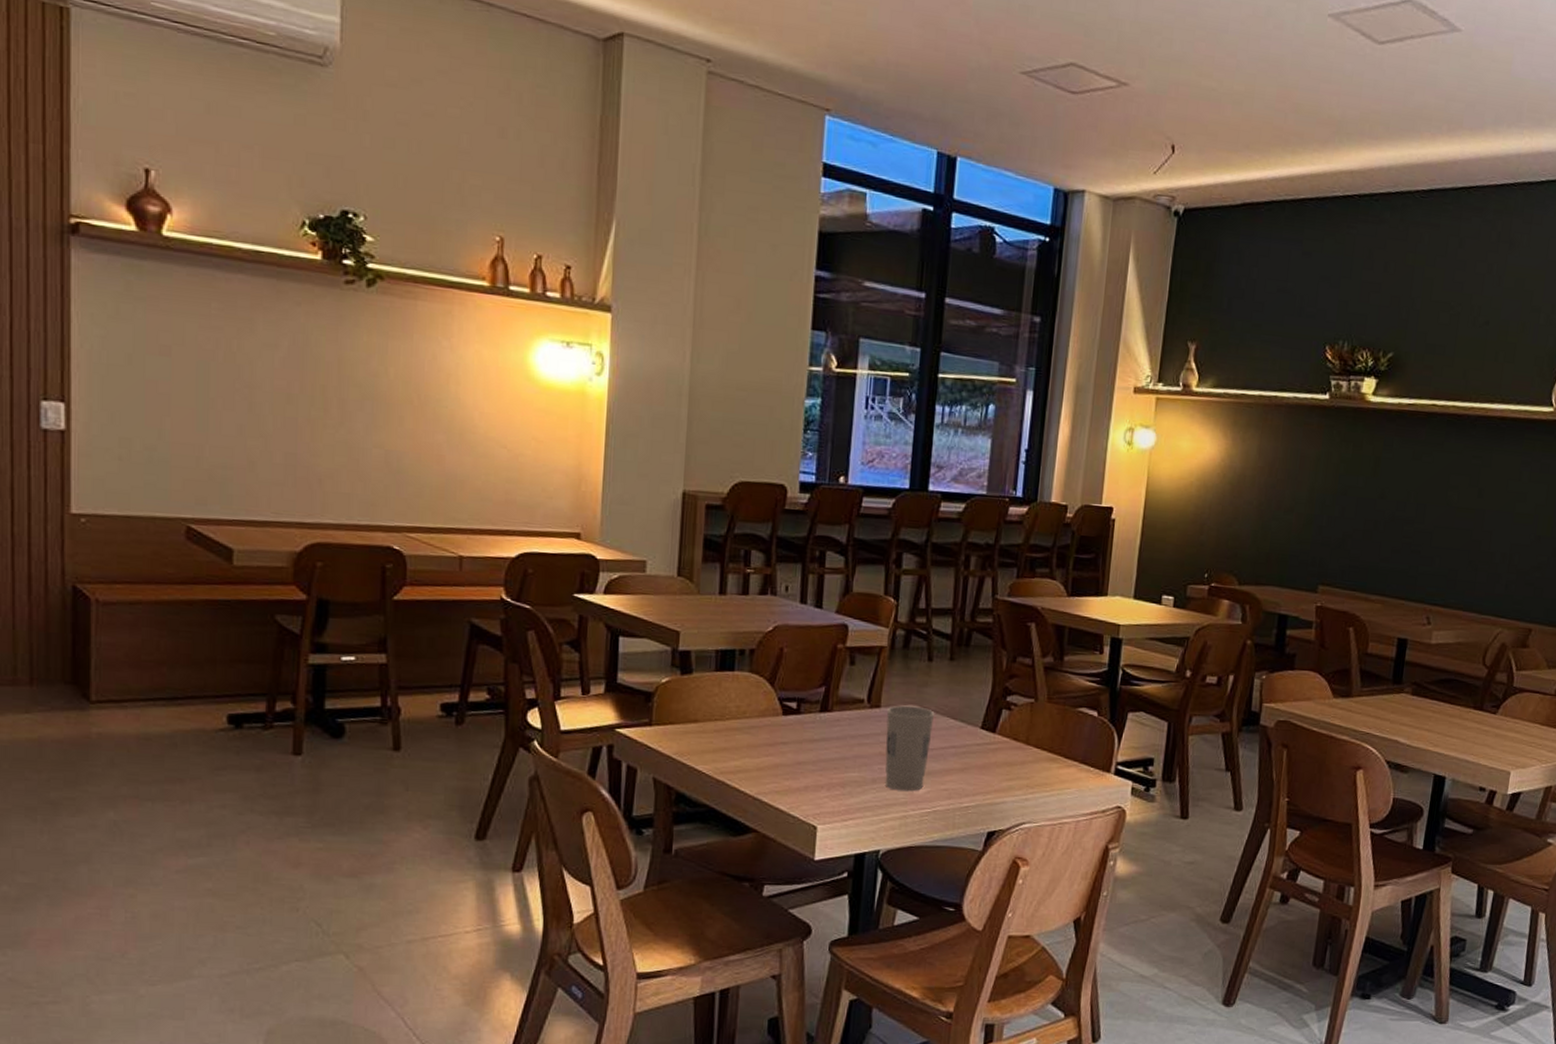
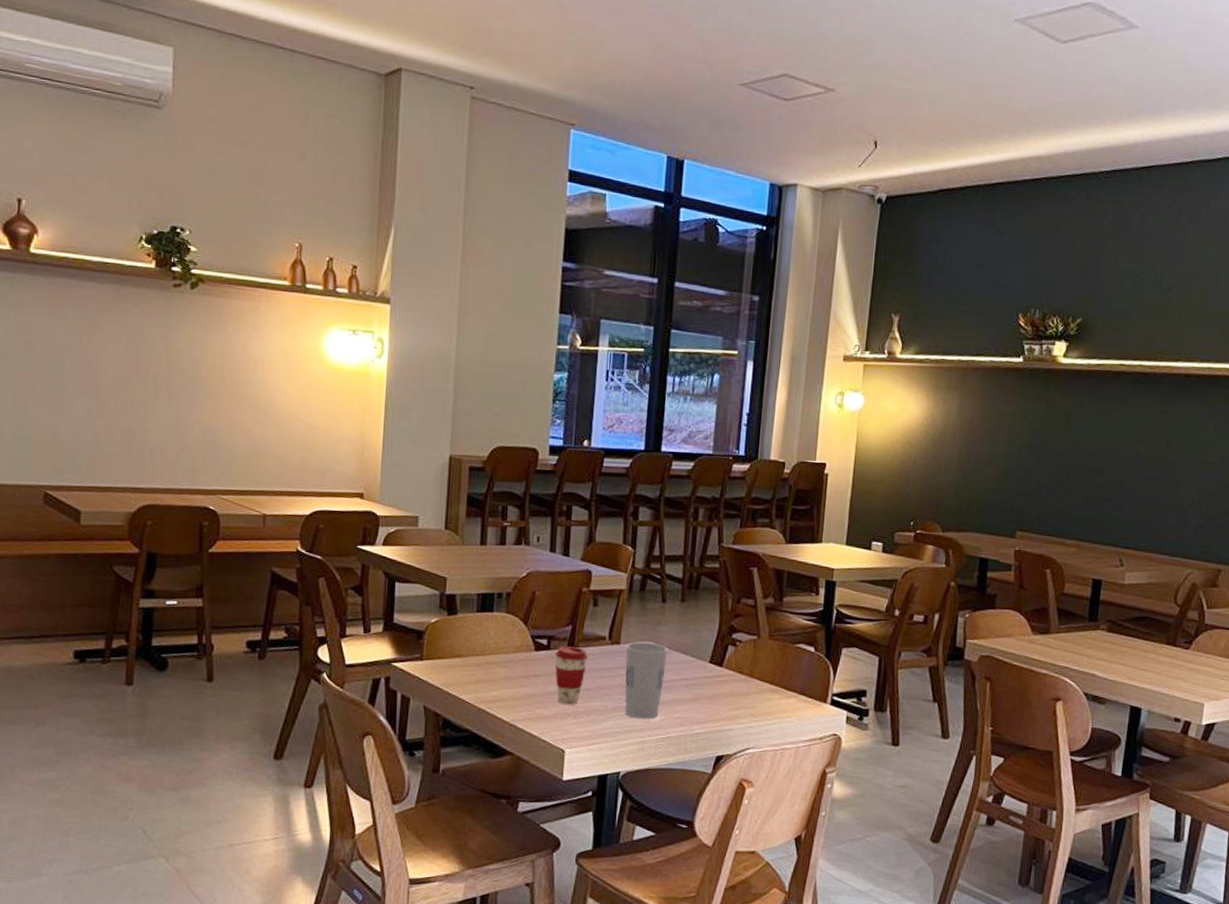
coffee cup: none [806,710,844,776] -> present [555,646,589,705]

